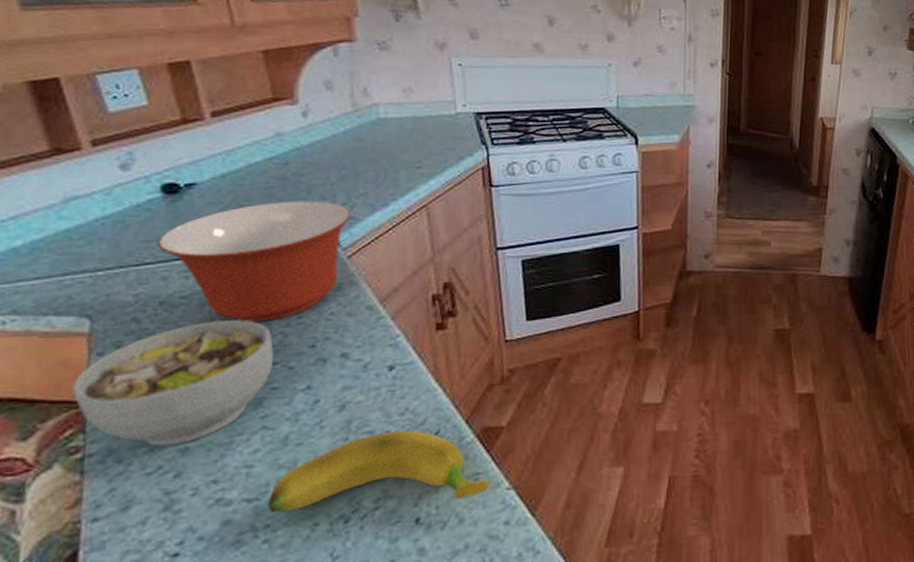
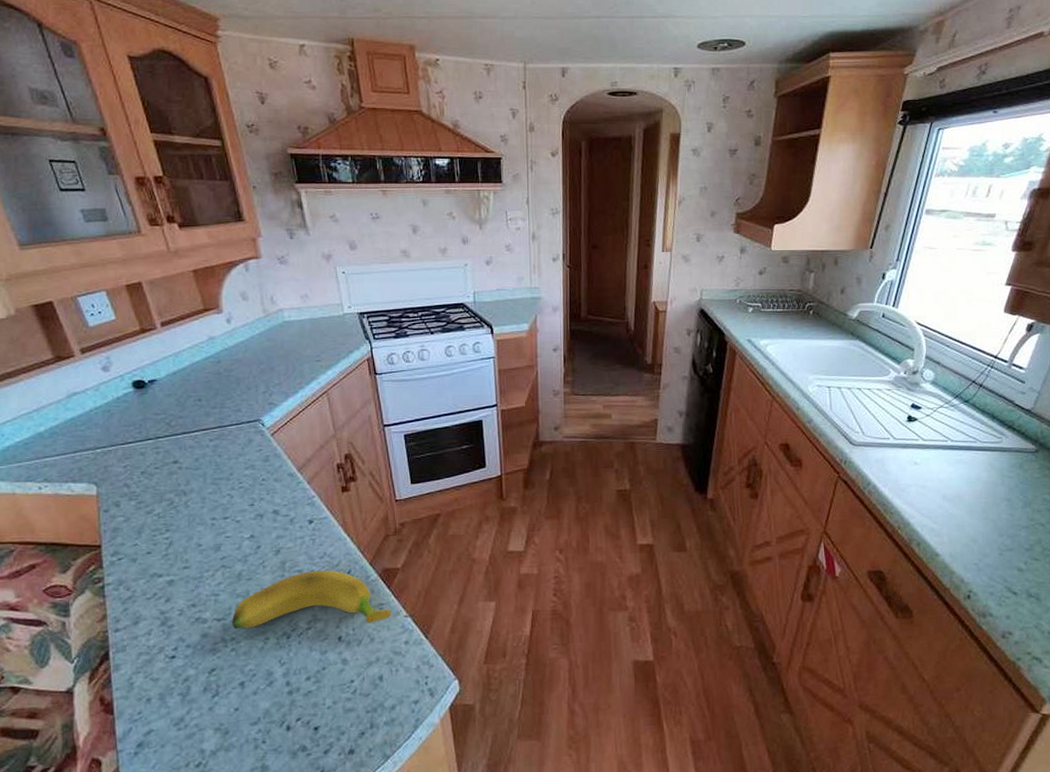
bowl: present [71,320,274,447] -> none [90,485,225,579]
mixing bowl: present [157,201,351,322] -> none [135,391,270,486]

